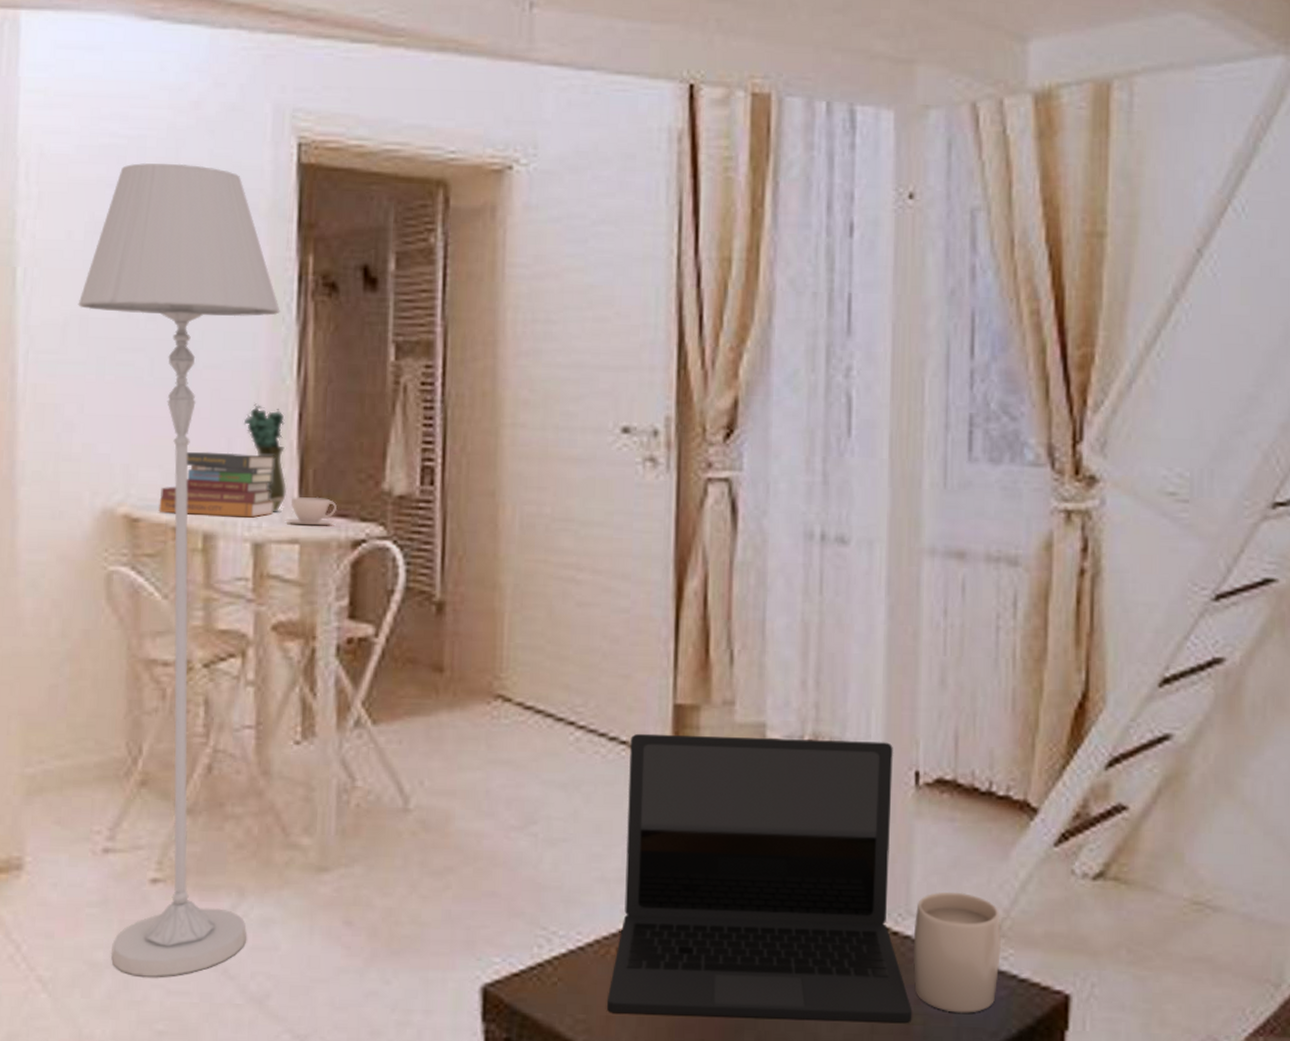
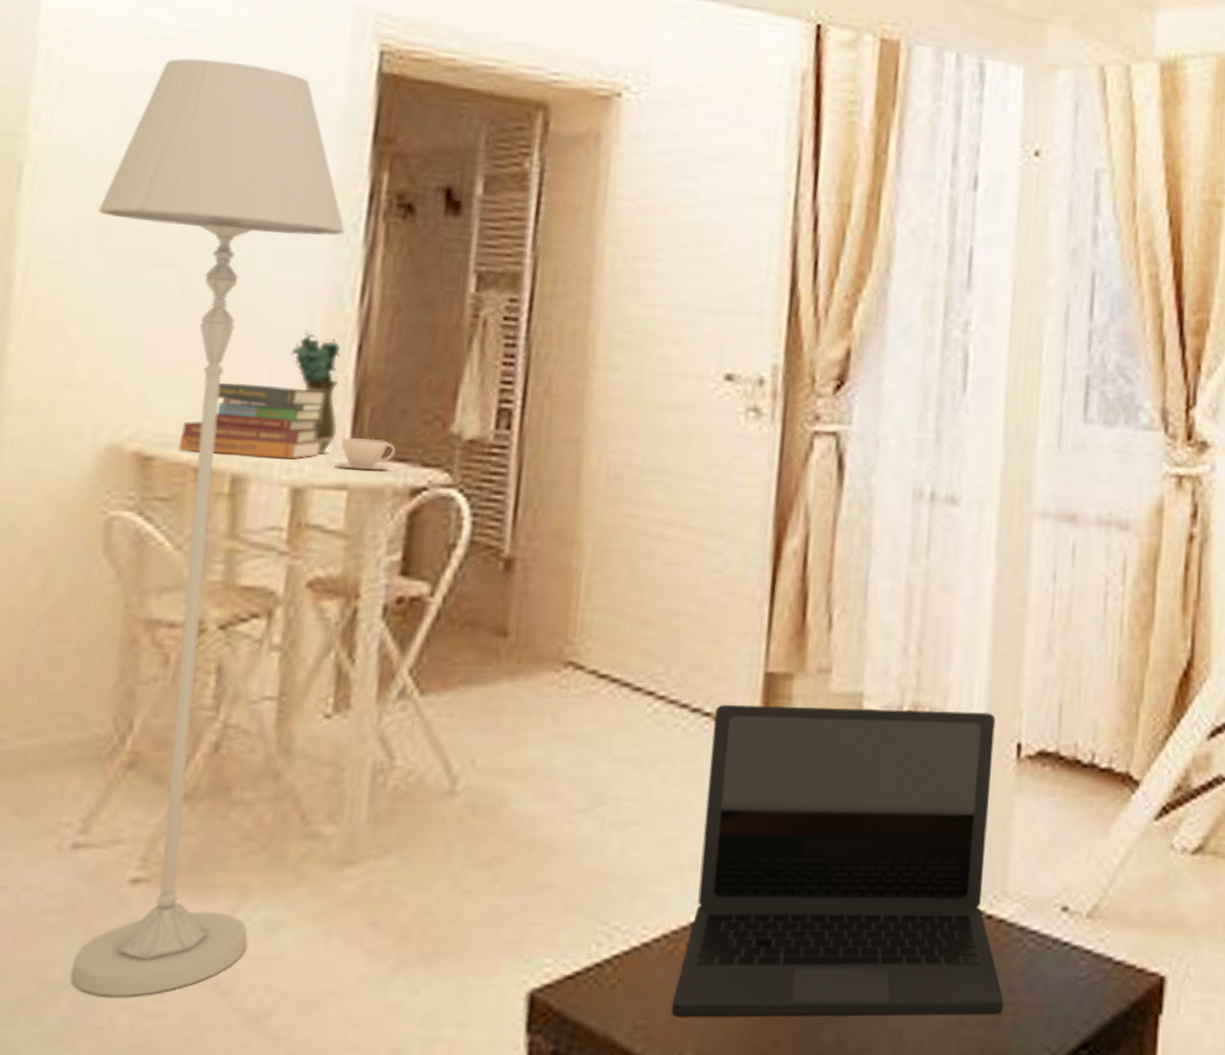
mug: present [913,891,1001,1013] -> none [1007,870,1098,1001]

